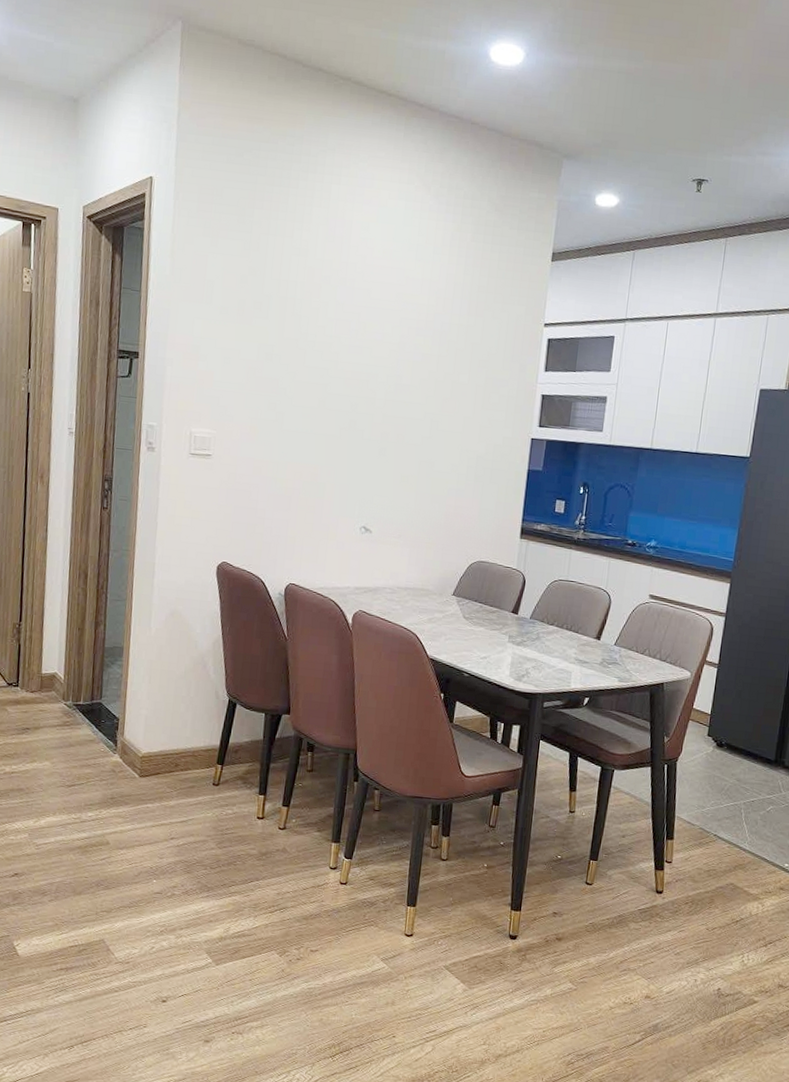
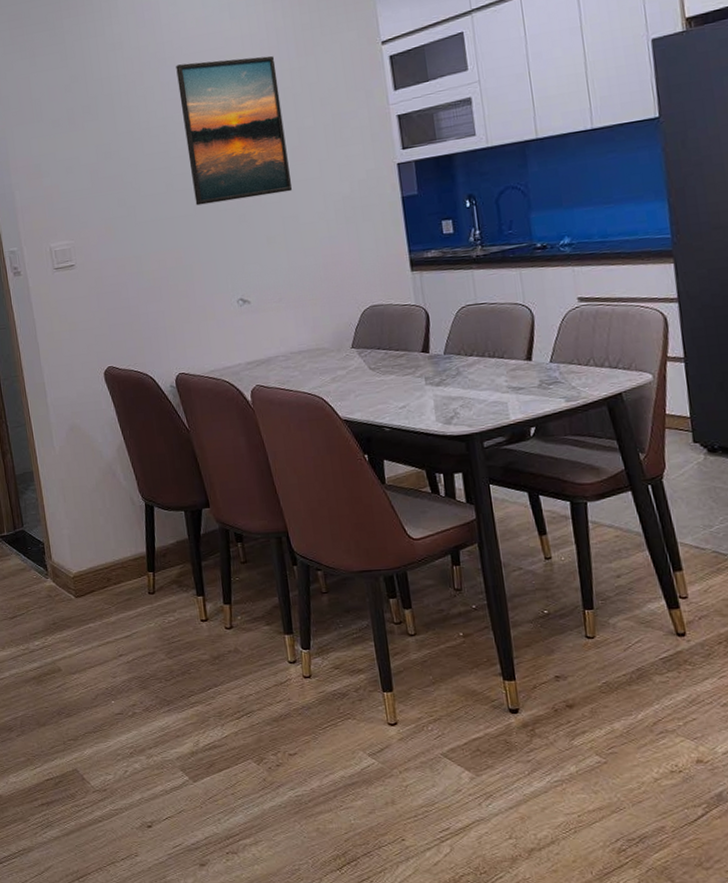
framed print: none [342,289,447,438] -> present [176,55,292,206]

